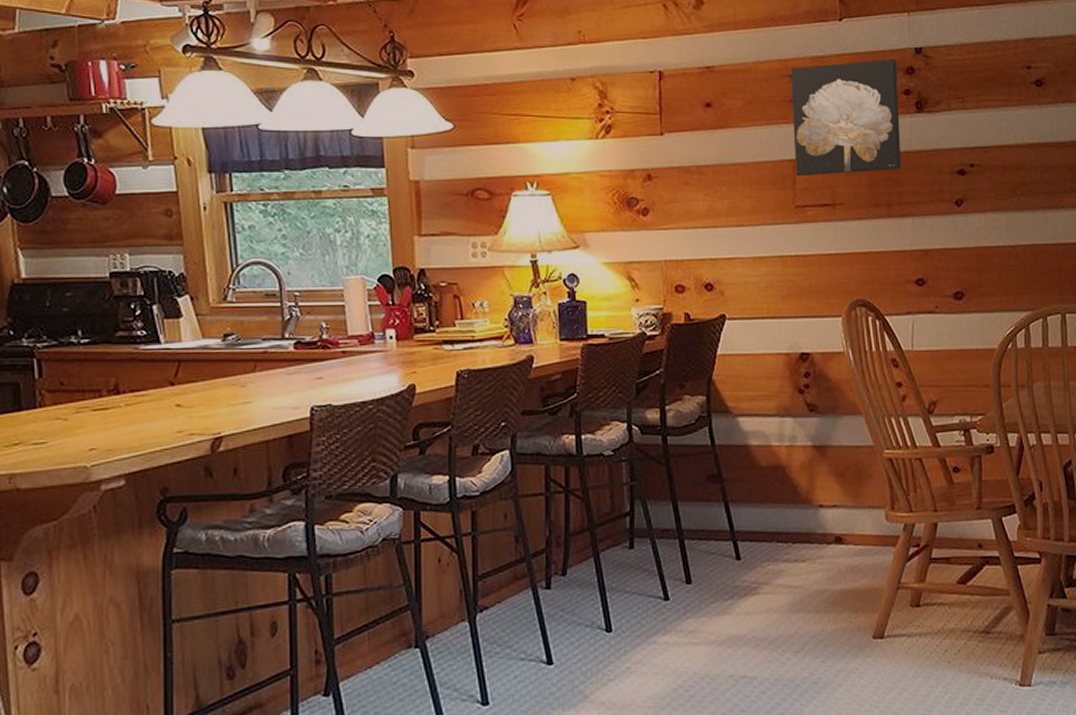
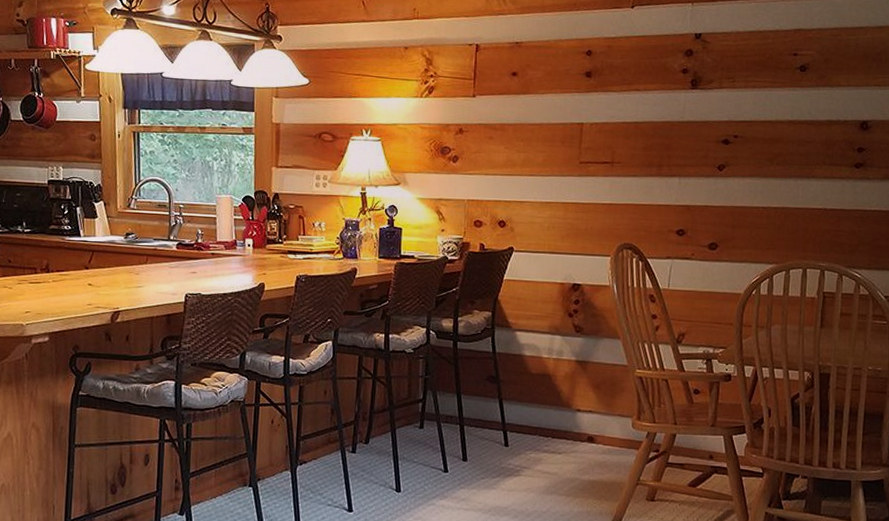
wall art: present [790,59,902,177] -> none [583,42,678,138]

